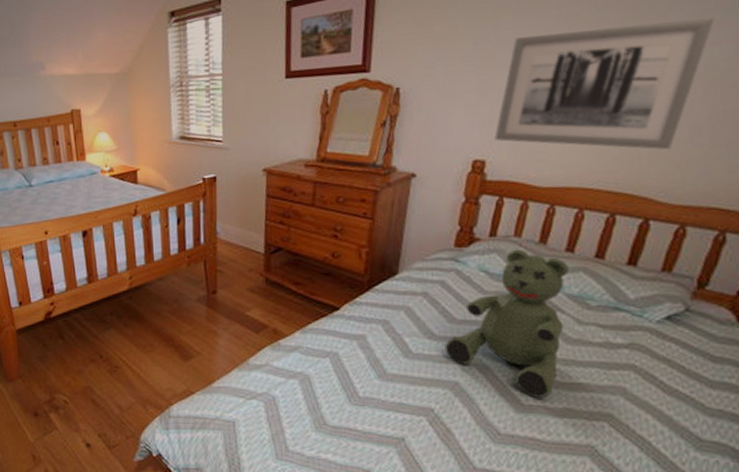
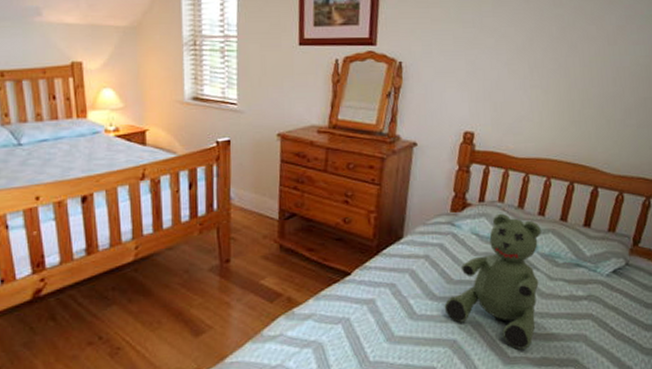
wall art: present [494,18,715,150] -> none [480,22,636,129]

